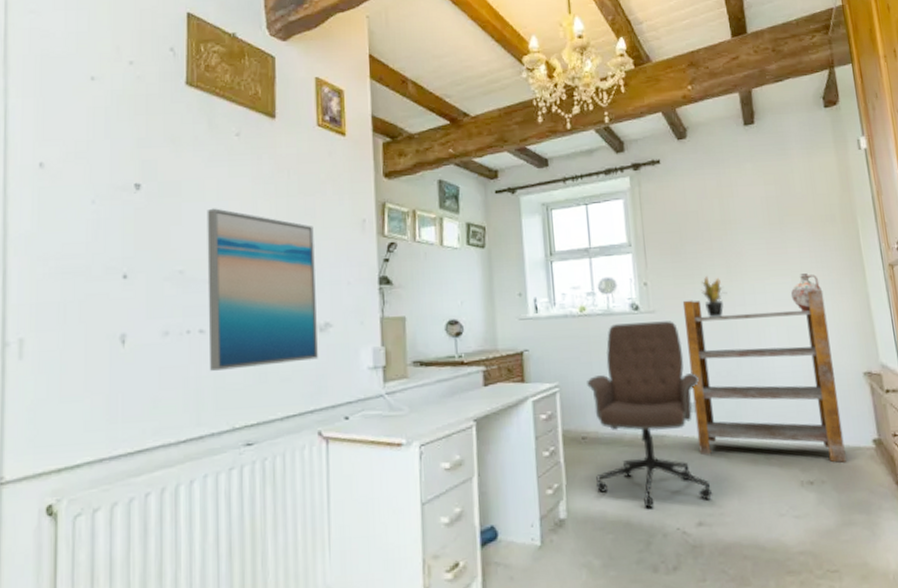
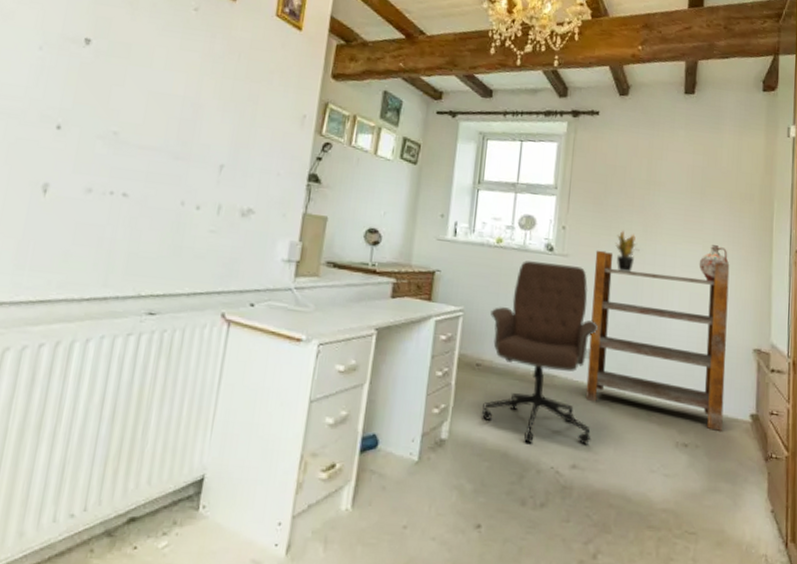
wall art: present [207,208,318,371] -> none [126,76,254,243]

